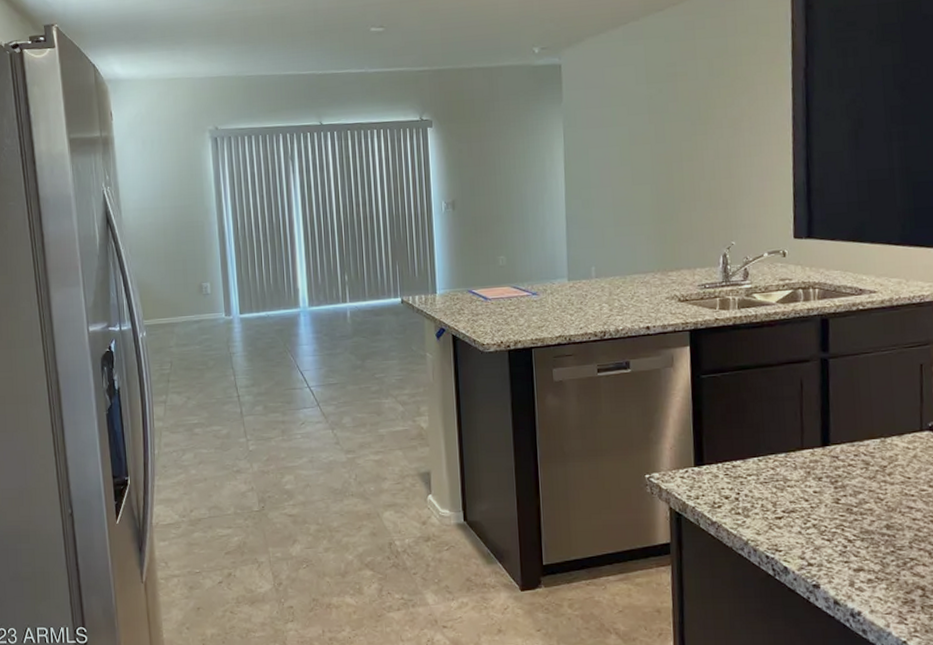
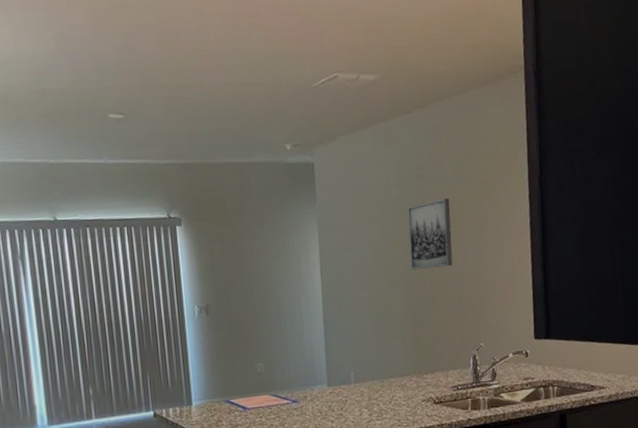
wall art: none [656,94,704,168] -> present [407,198,453,270]

